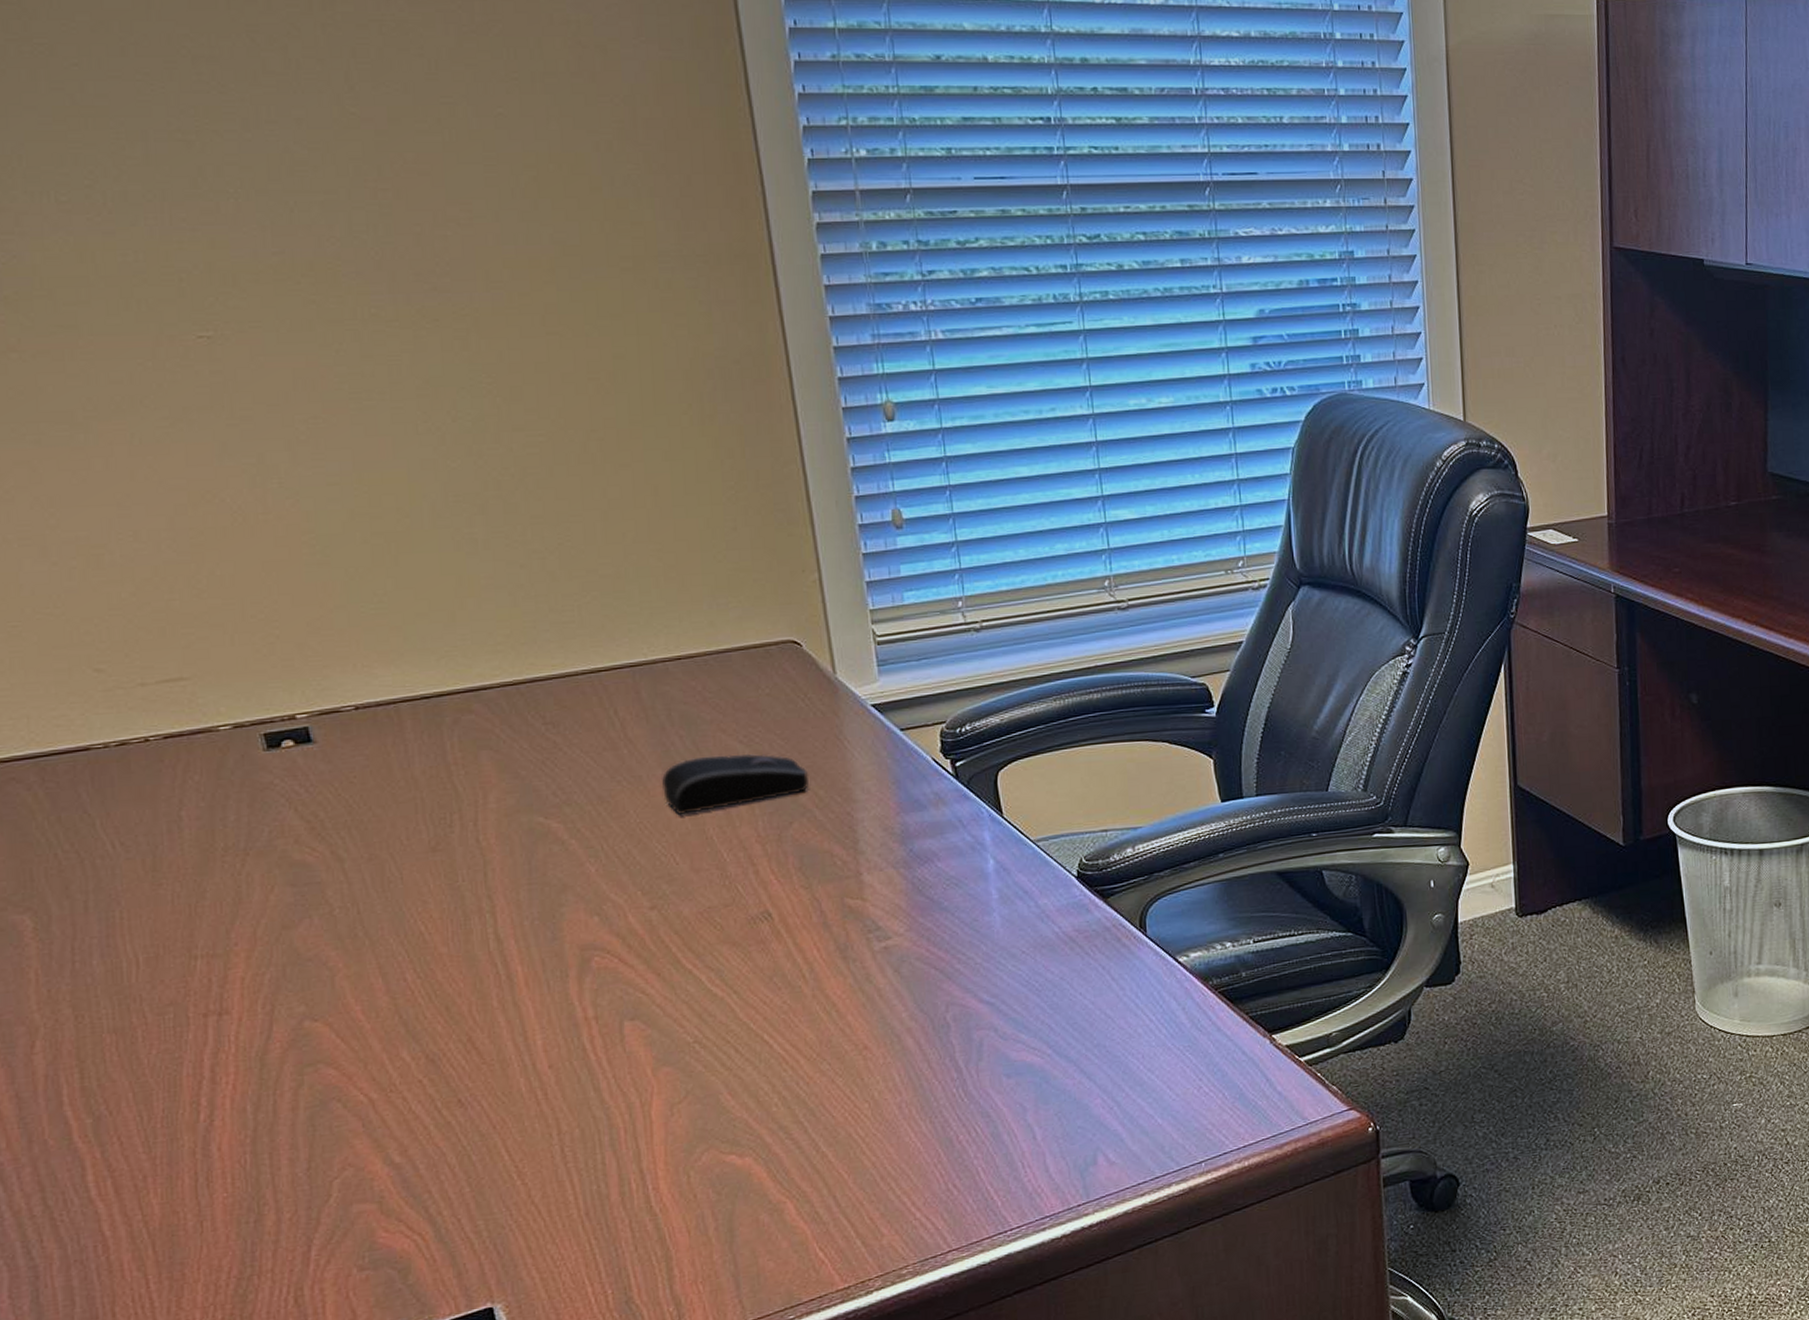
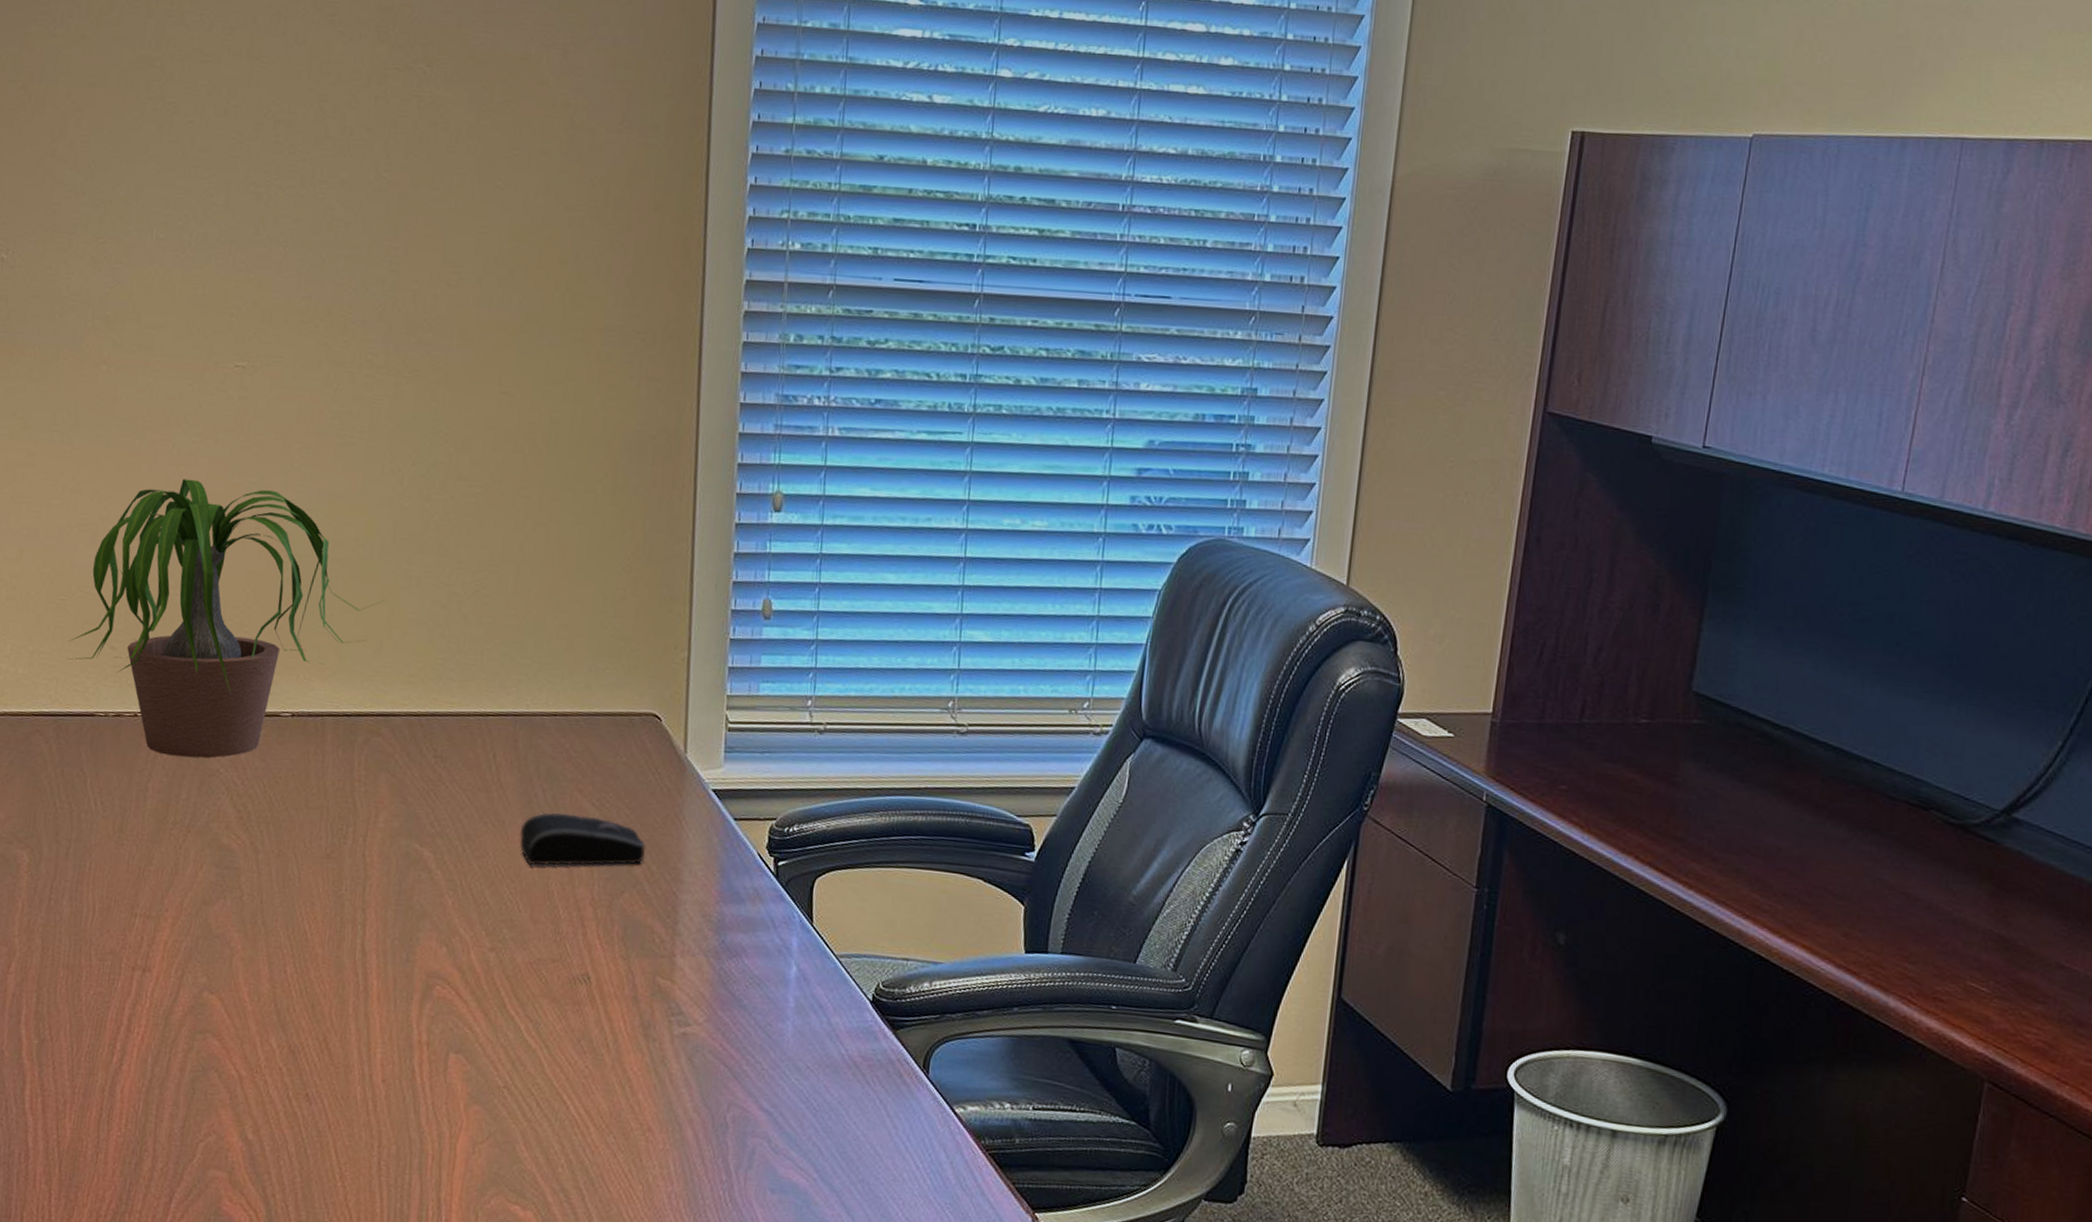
potted plant: none [33,469,450,778] -> present [66,479,386,758]

